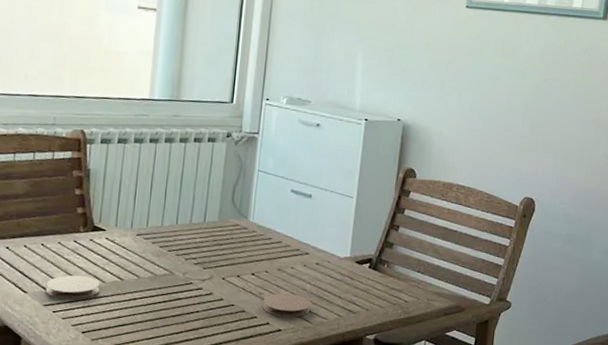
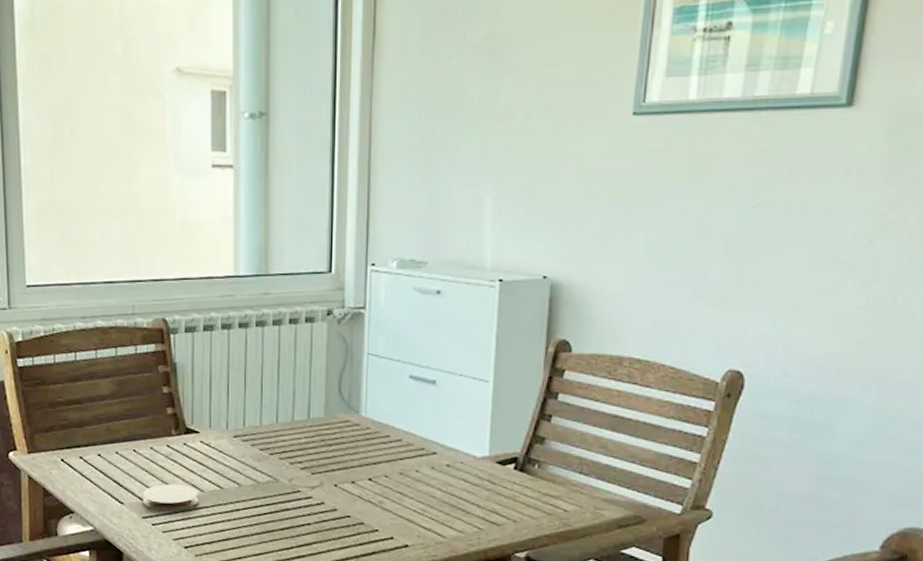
coaster: present [262,293,311,317] -> none [384,502,443,531]

